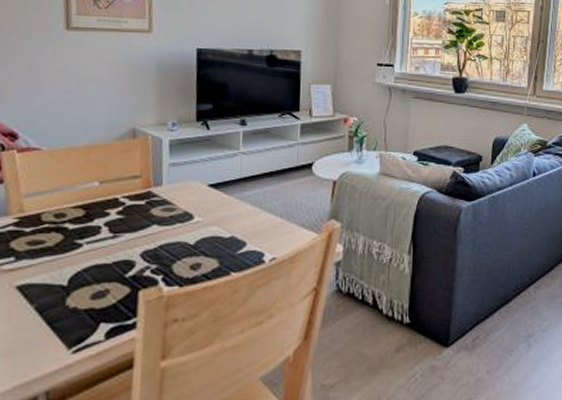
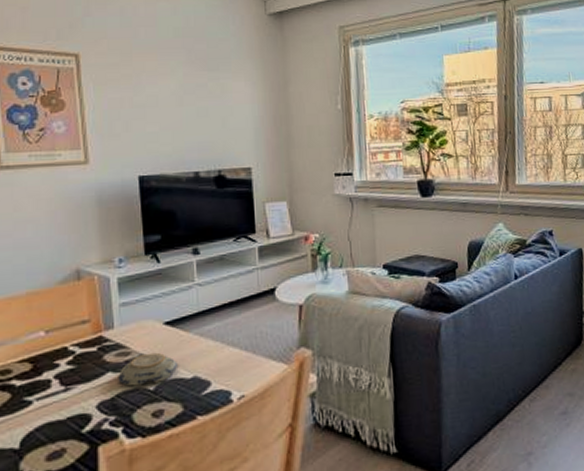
decorative bowl: none [162,211,218,240] -> present [118,352,179,387]

